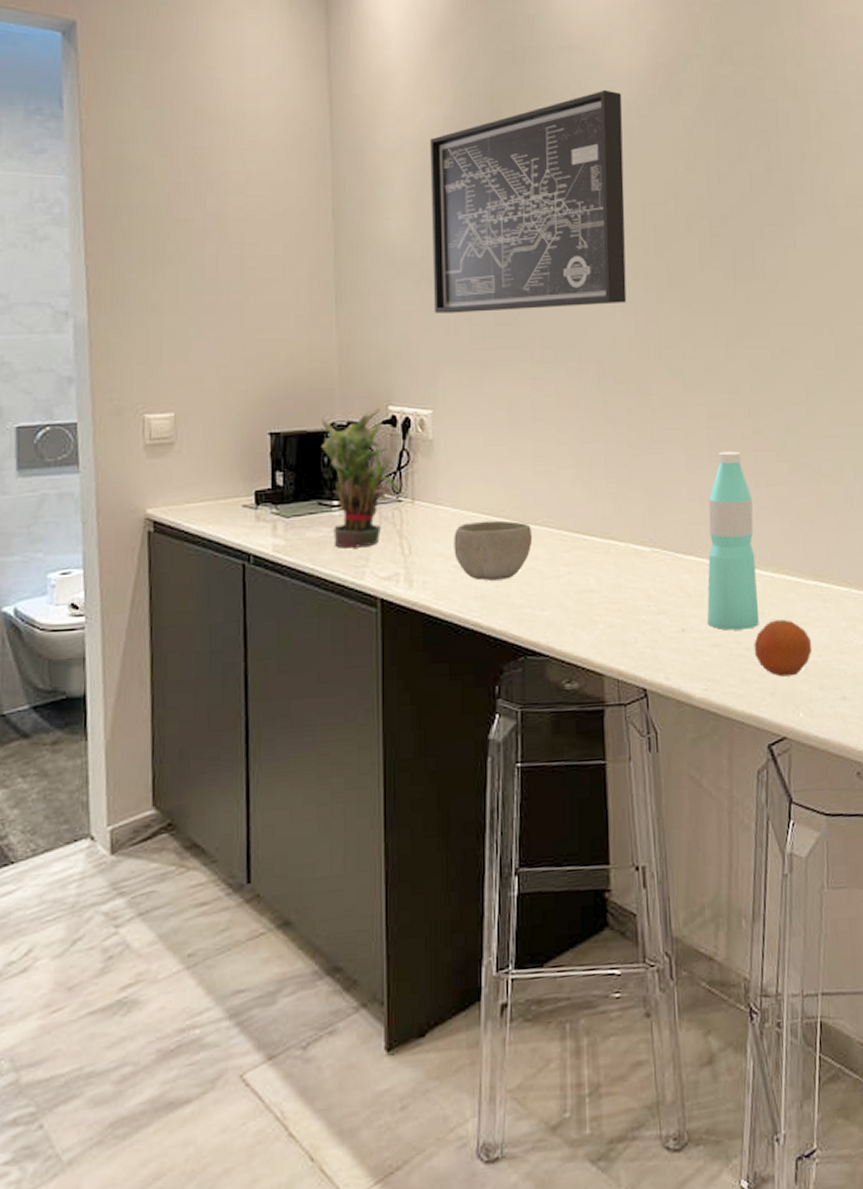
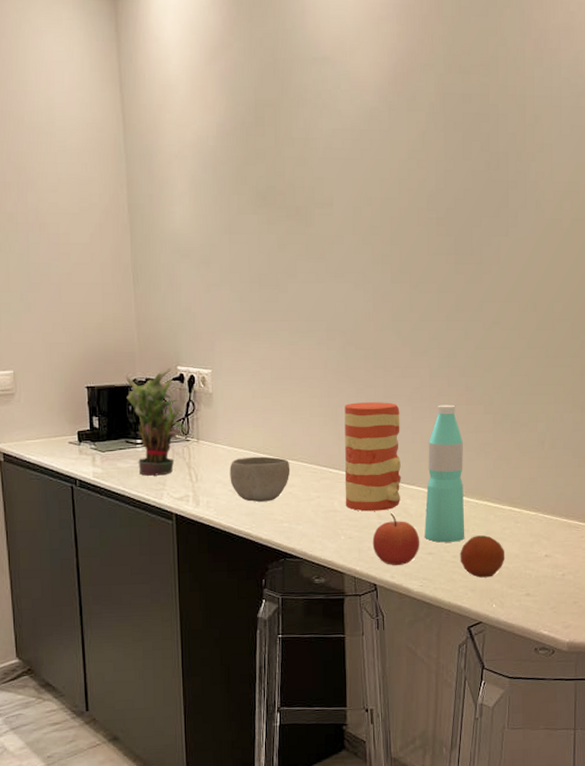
wall art: present [430,89,627,313] -> none [206,97,367,292]
vase: none [601,449,675,591] -> present [344,402,401,511]
apple: none [640,592,702,663] -> present [372,513,420,565]

